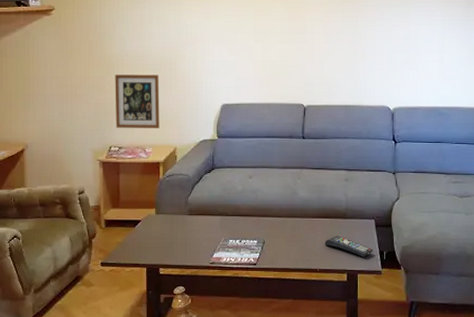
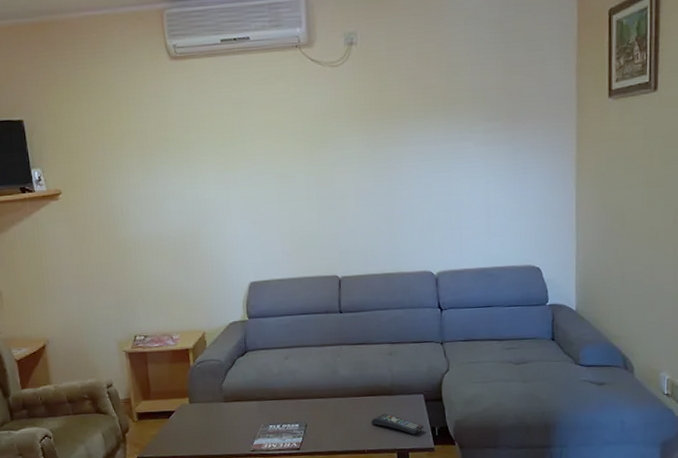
picture frame: present [115,74,160,128] -> none [132,255,186,316]

